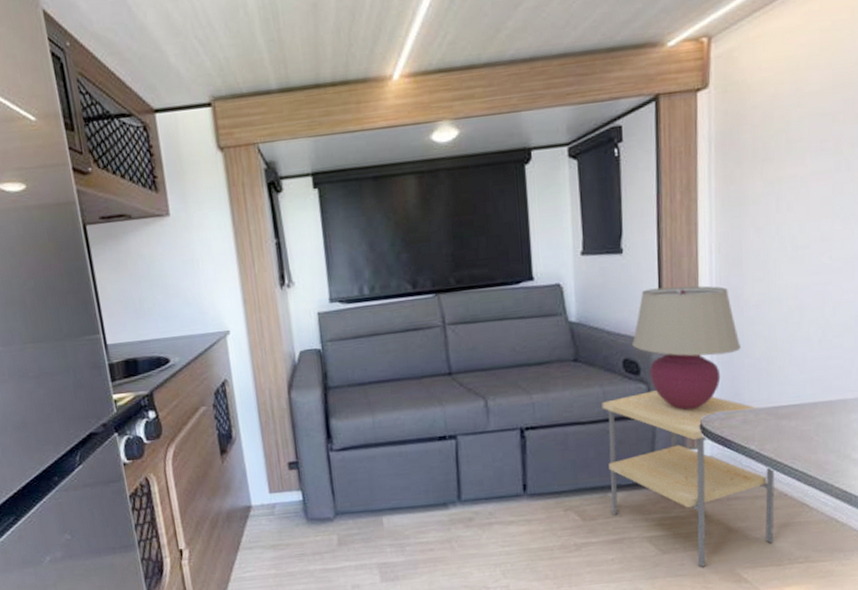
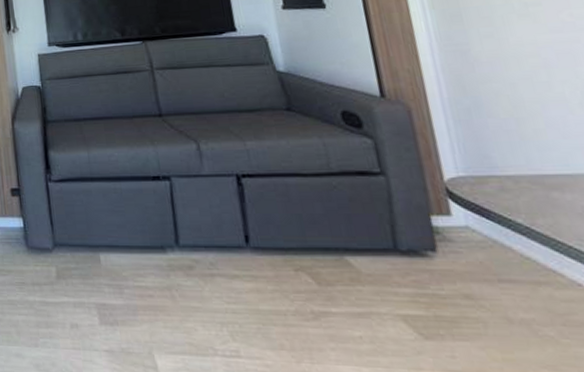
side table: present [601,390,775,567] -> none [323,146,577,365]
table lamp: present [632,285,742,410] -> none [349,40,481,171]

